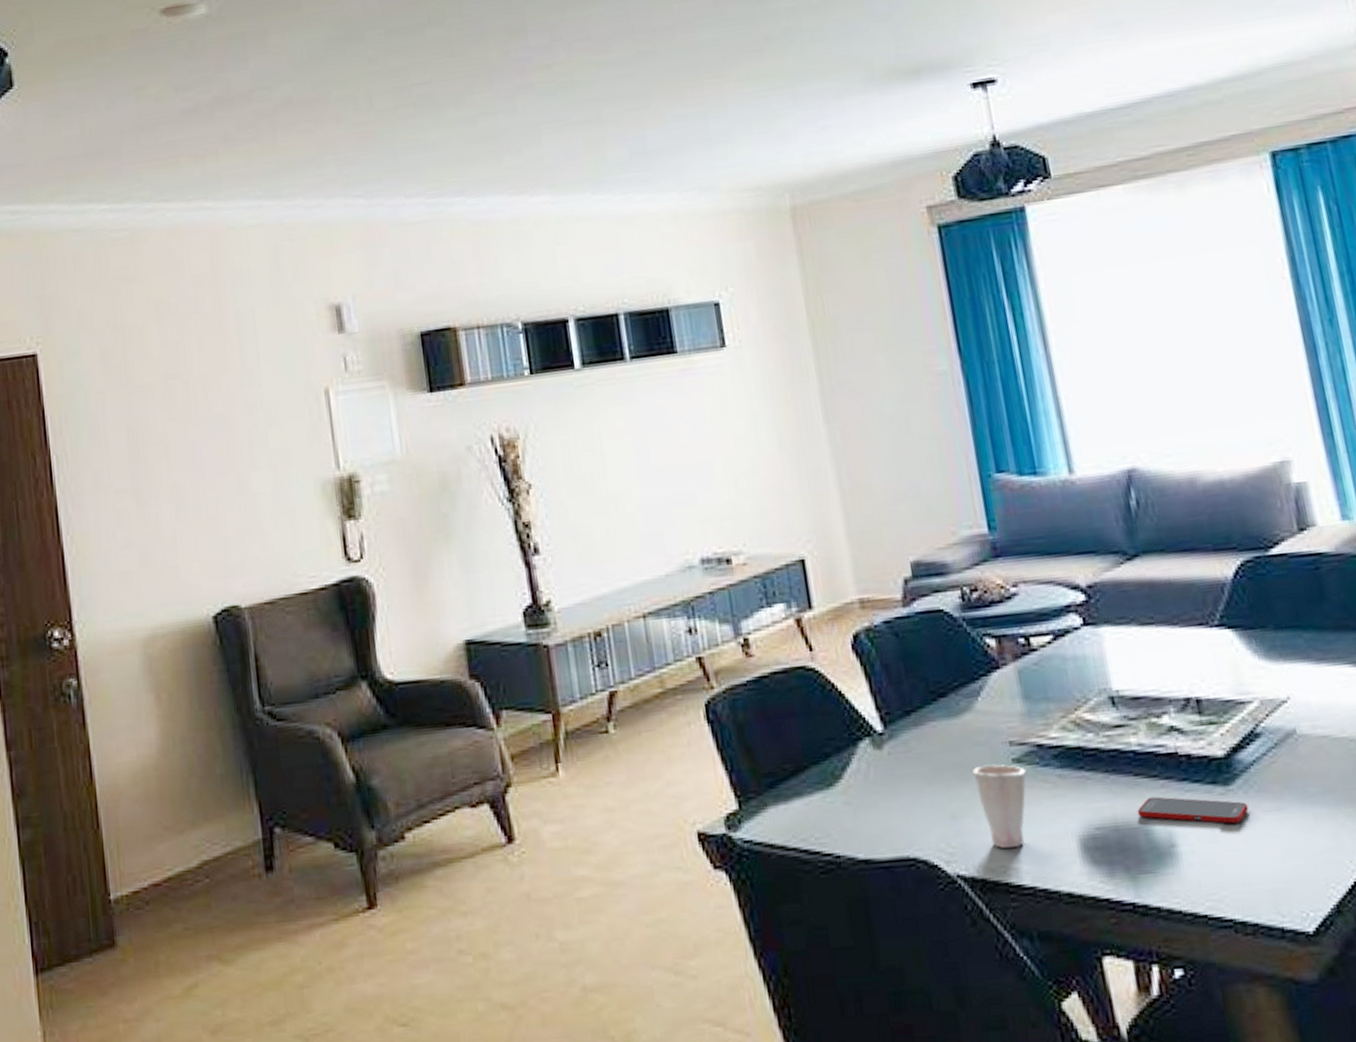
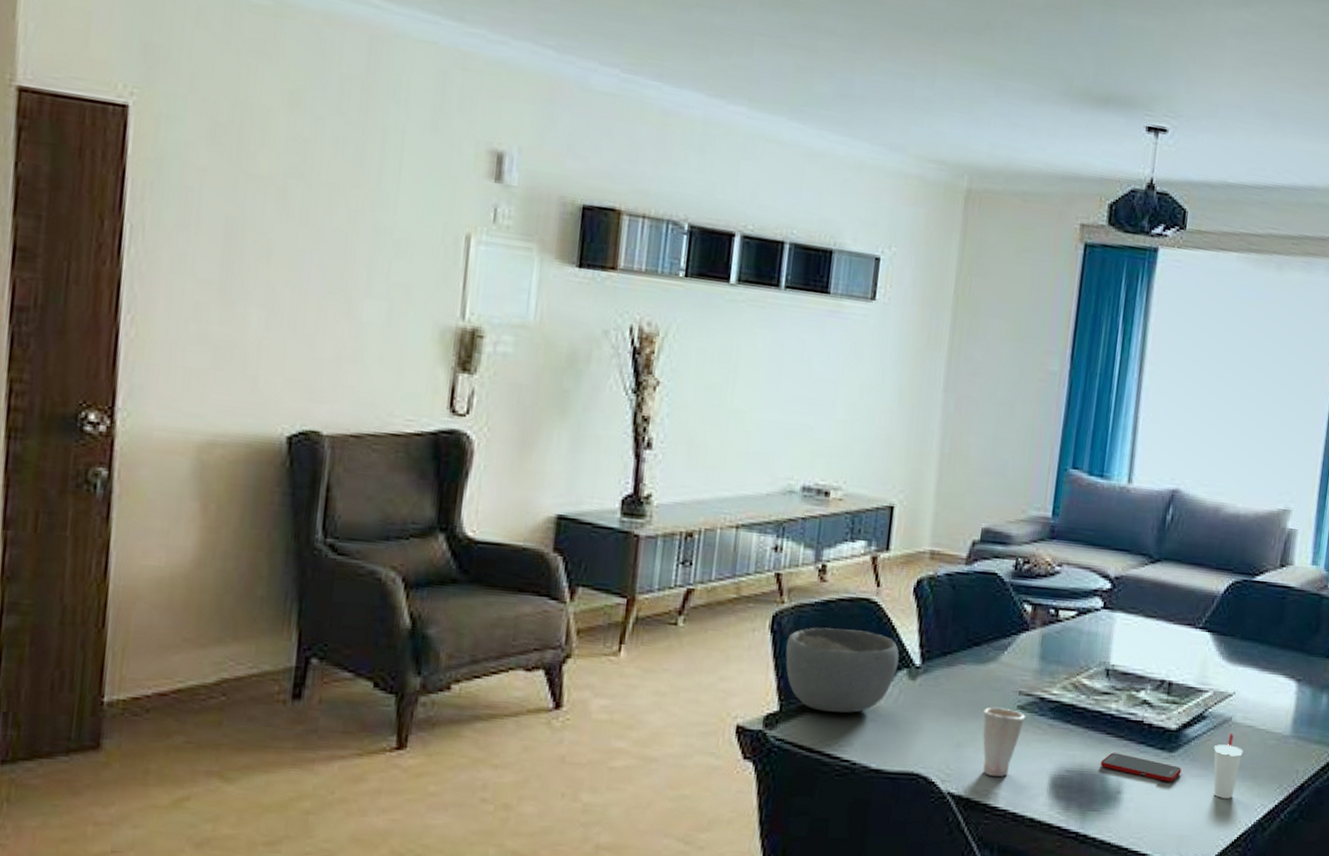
bowl: none [727,703,858,802] -> present [785,627,899,713]
cup: none [1282,748,1331,835] -> present [1213,733,1243,799]

